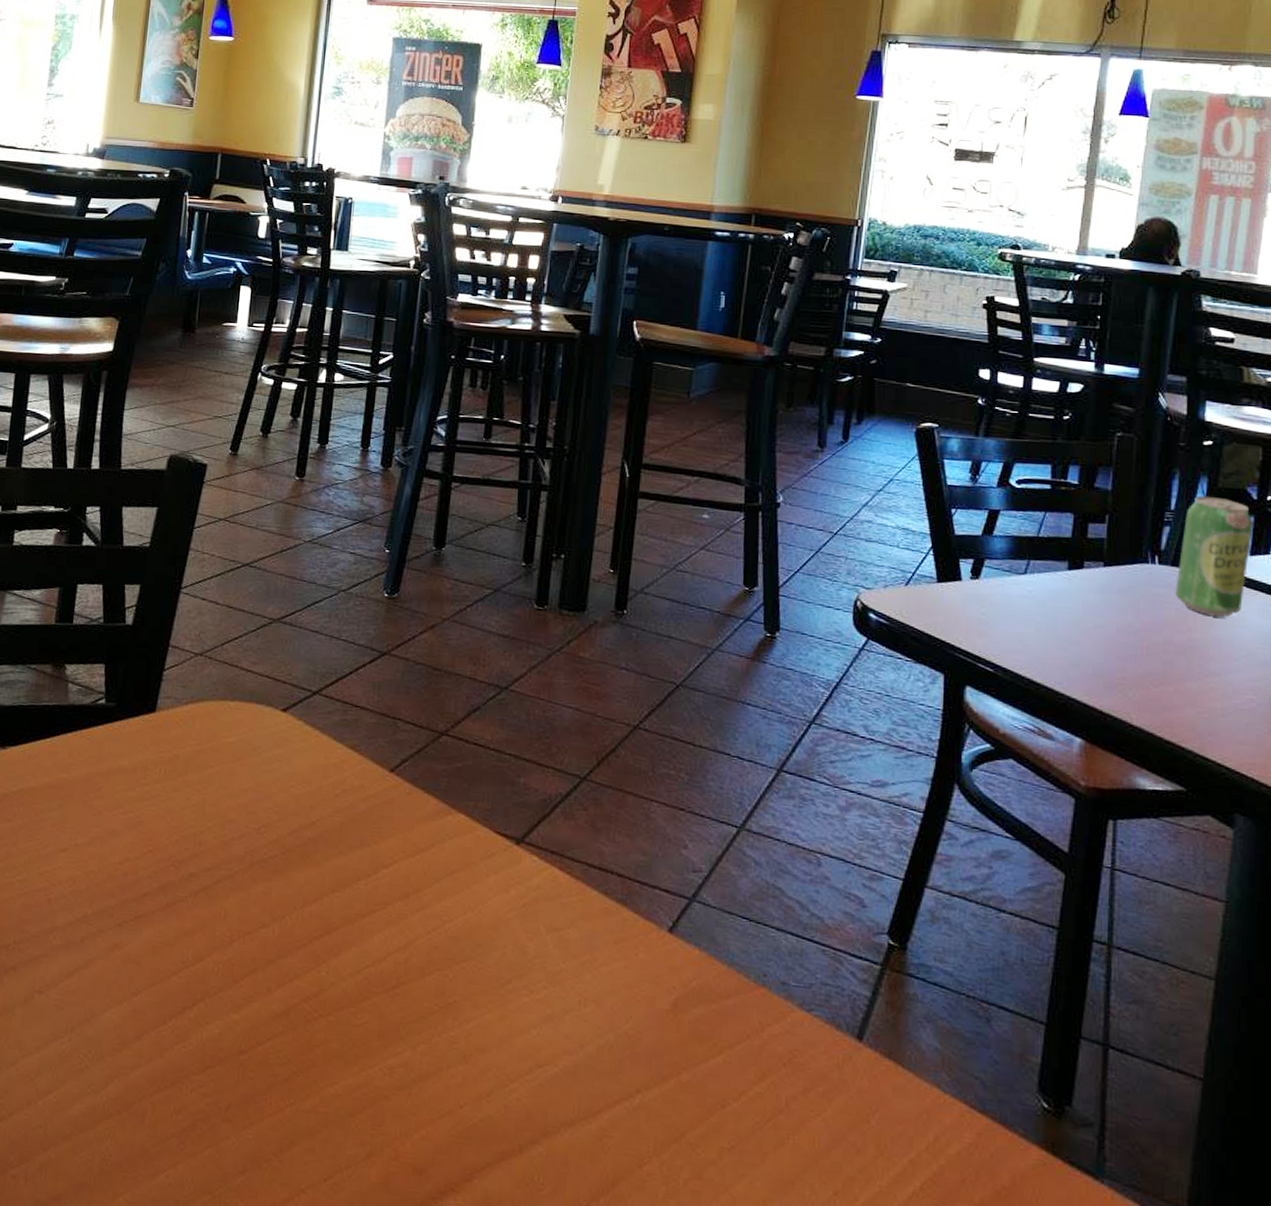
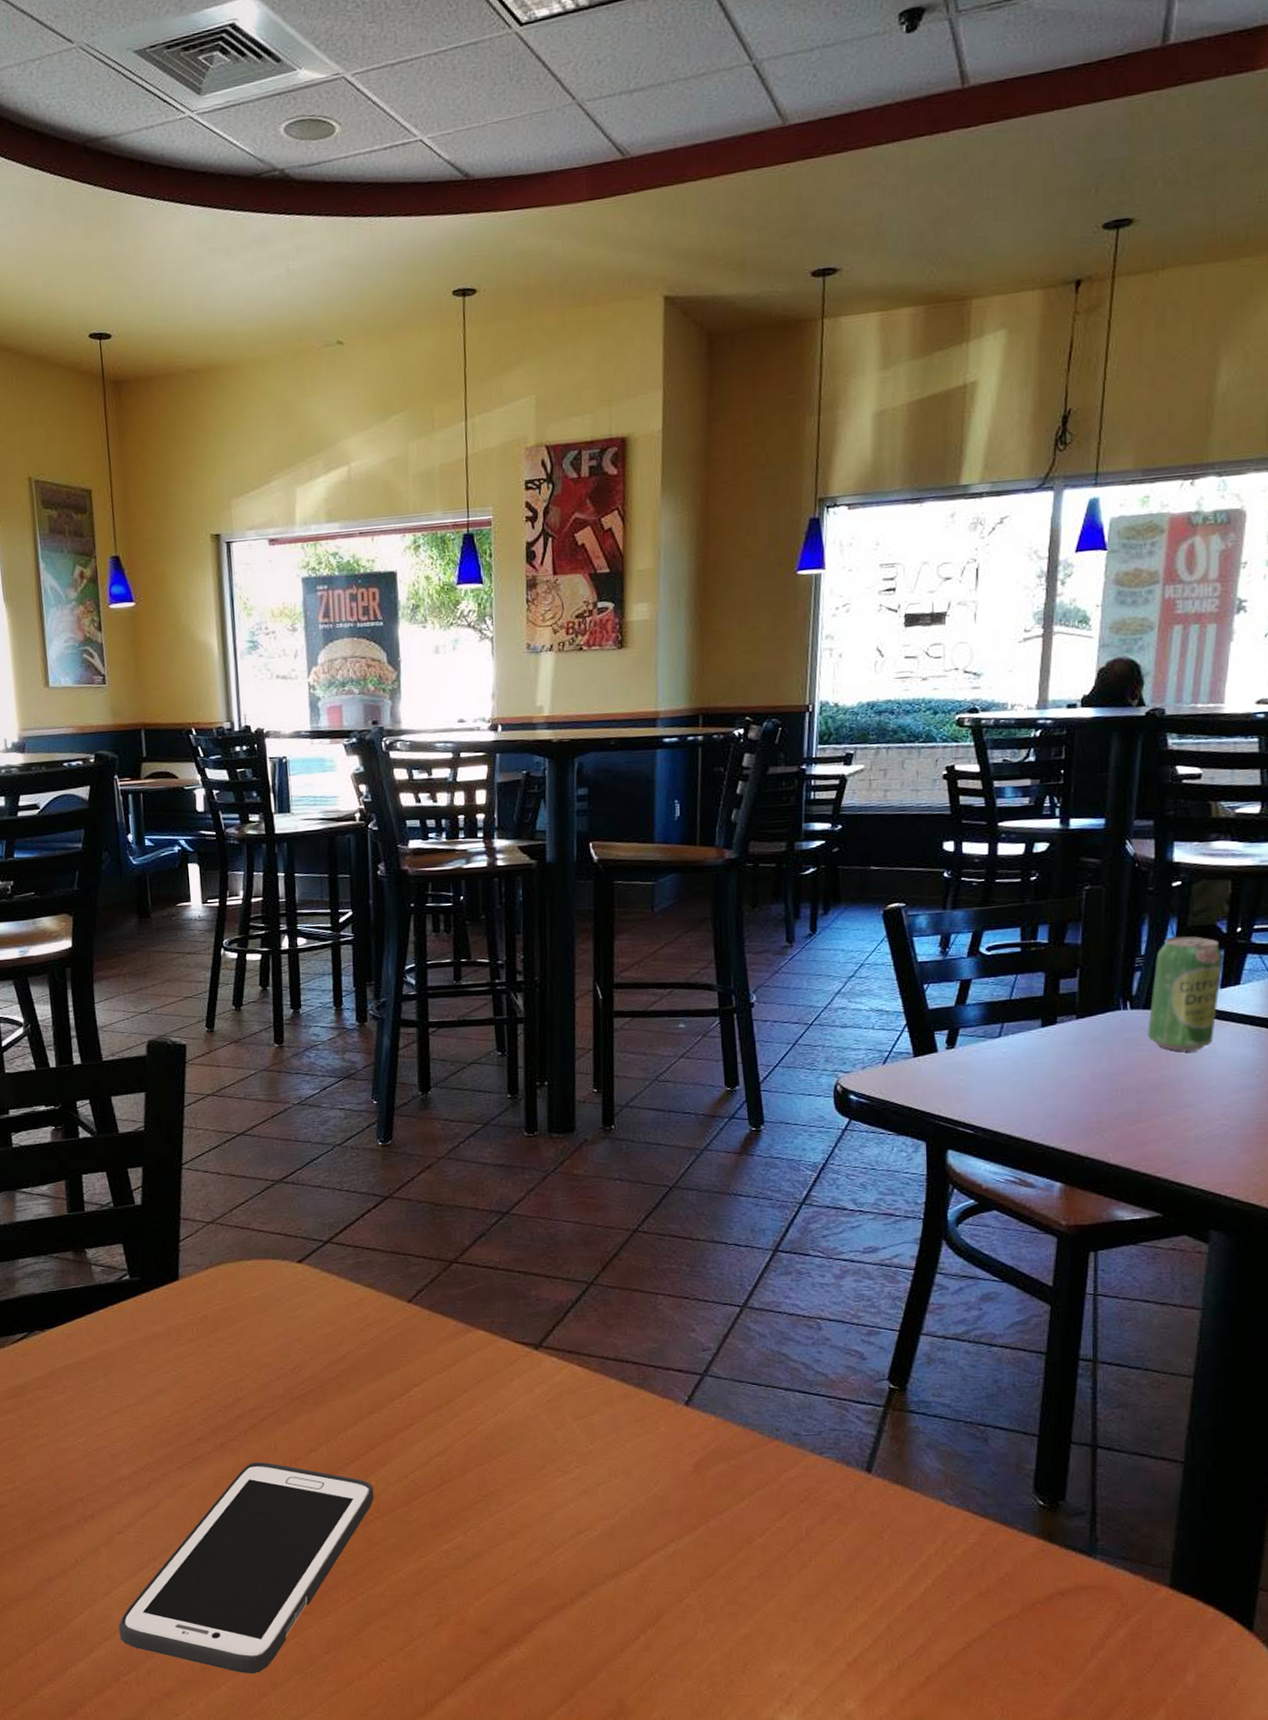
cell phone: none [16,929,323,1188] -> present [118,1461,375,1674]

